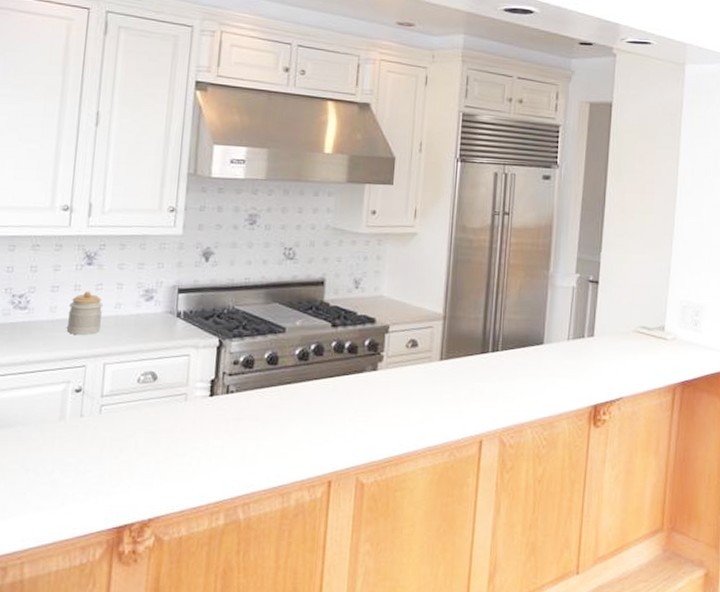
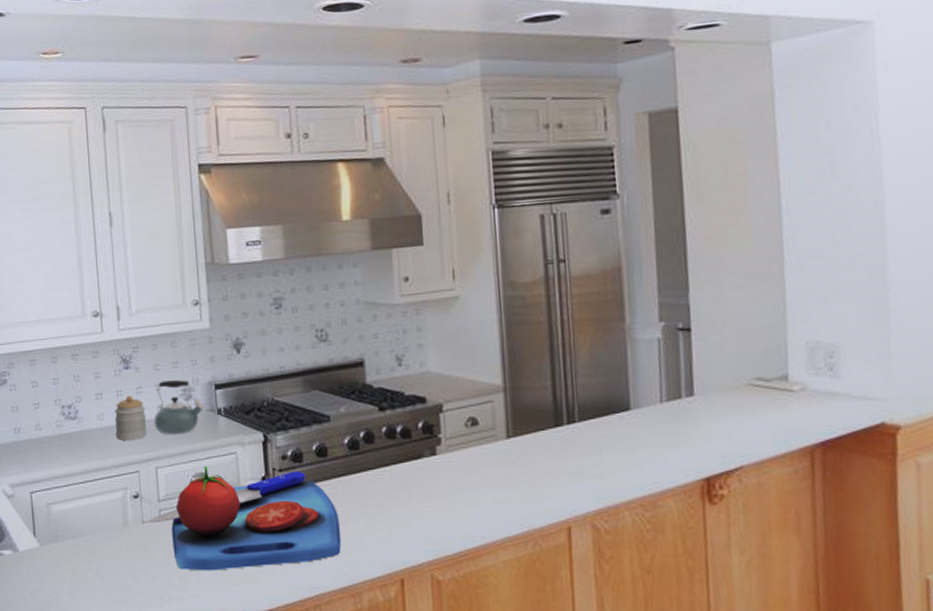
chopping board: none [80,365,280,467] -> present [142,465,341,571]
kettle: none [109,280,165,334] -> present [153,380,205,436]

